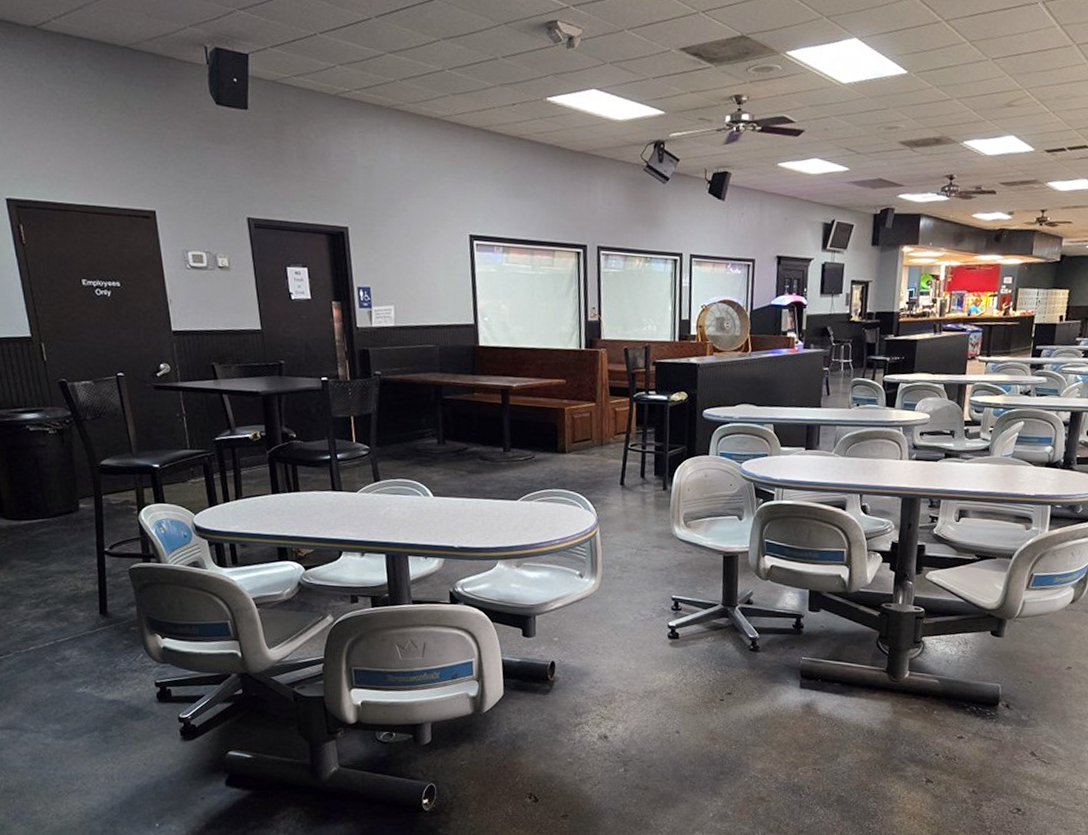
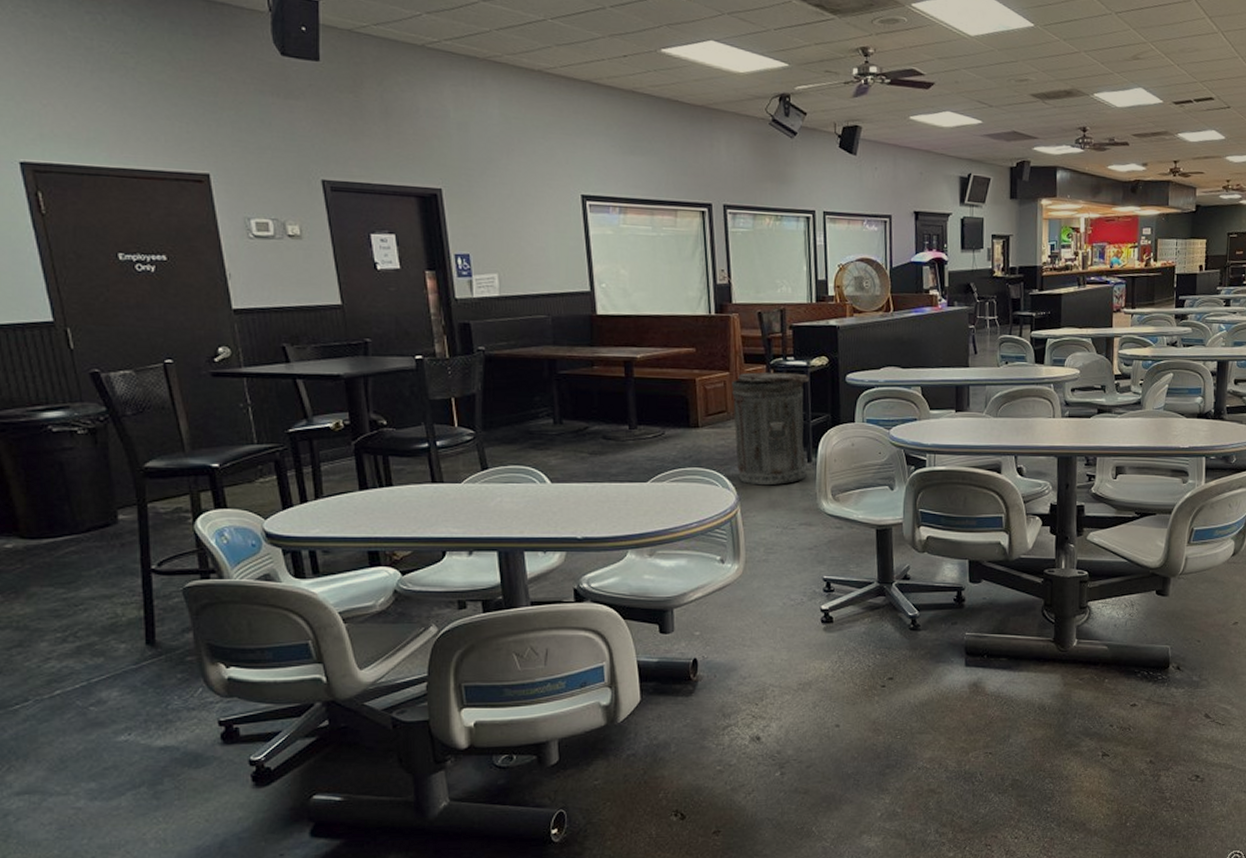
trash can: none [597,404,670,510] -> present [732,372,810,486]

